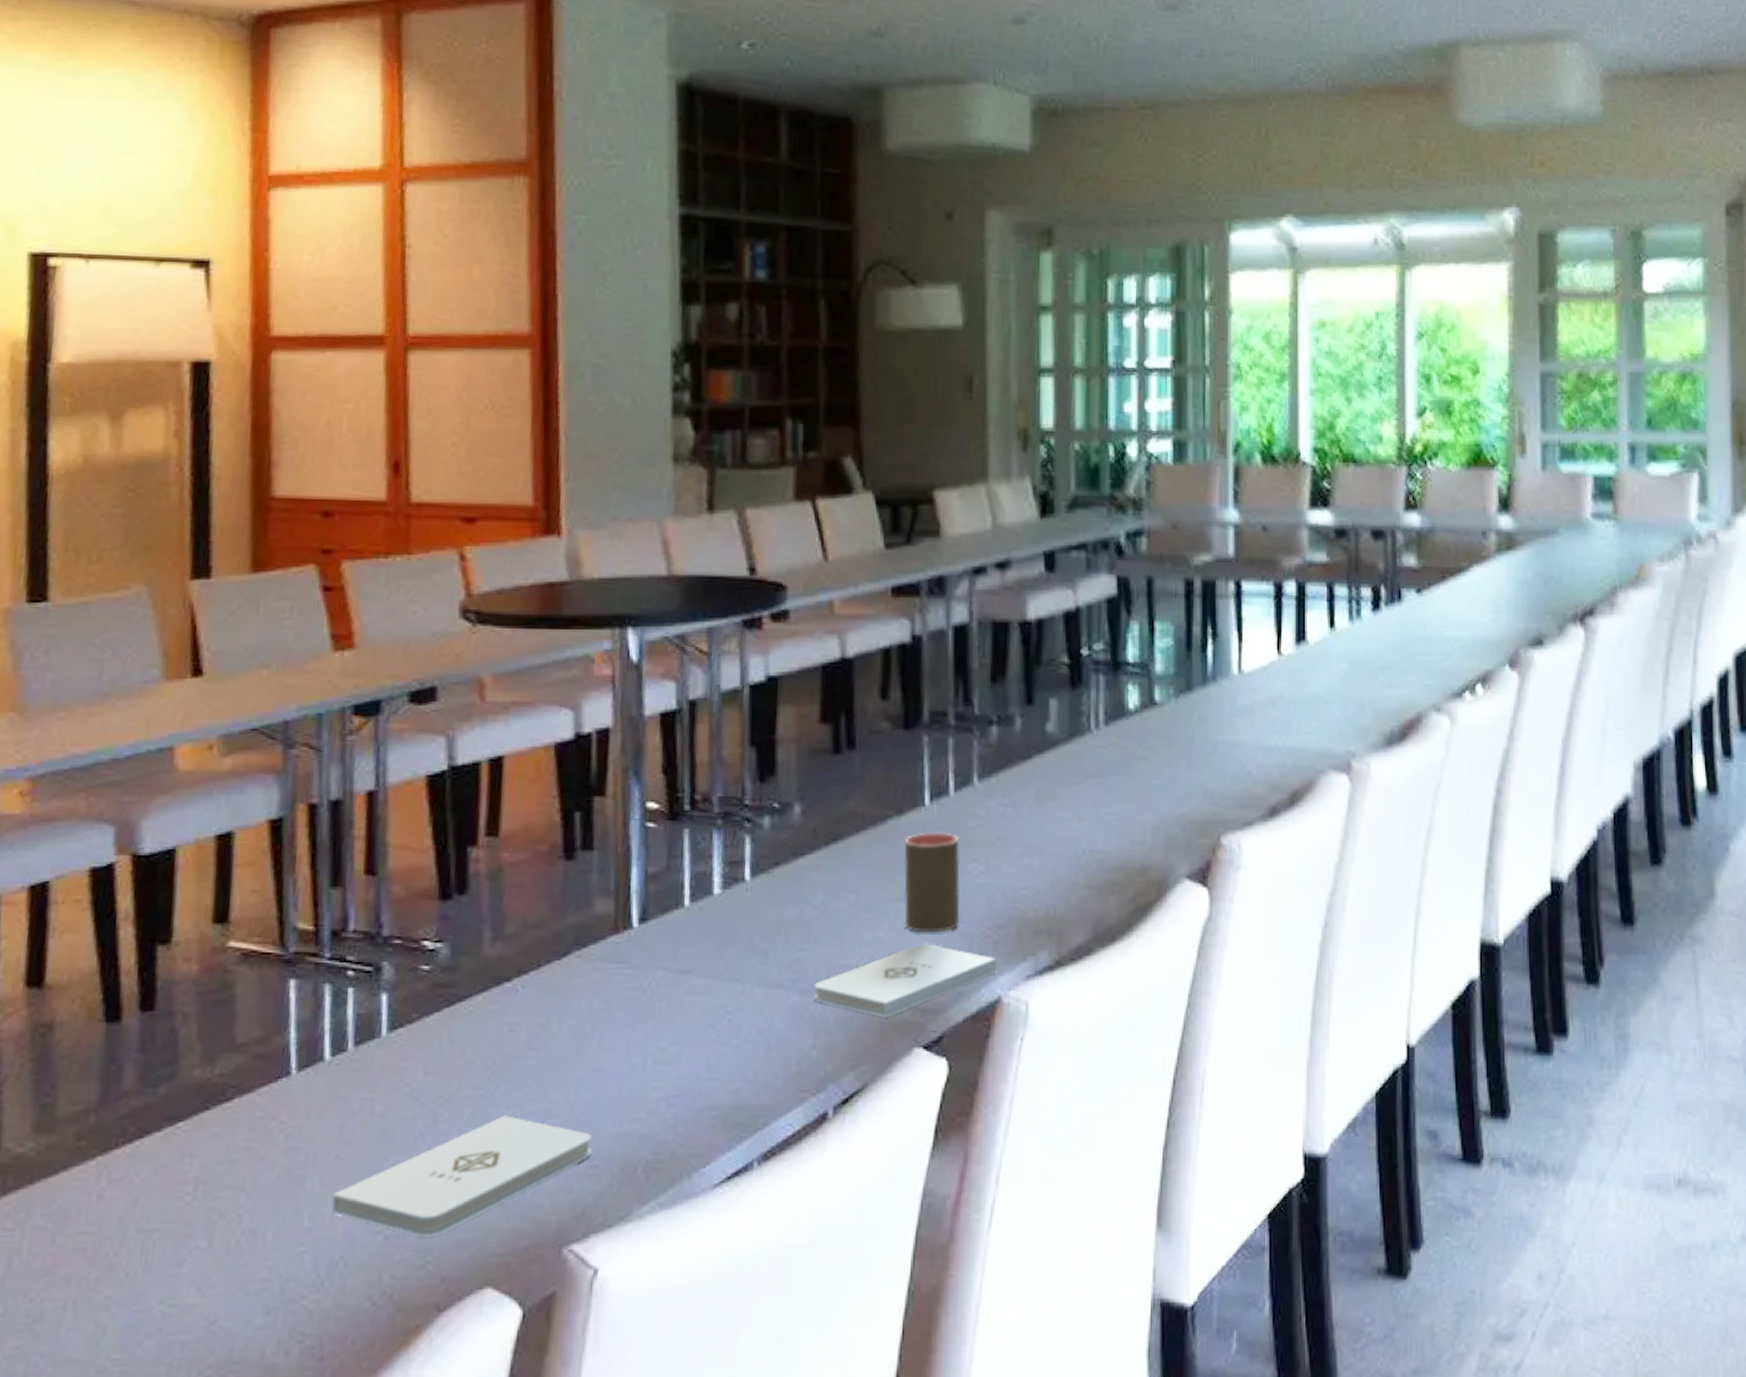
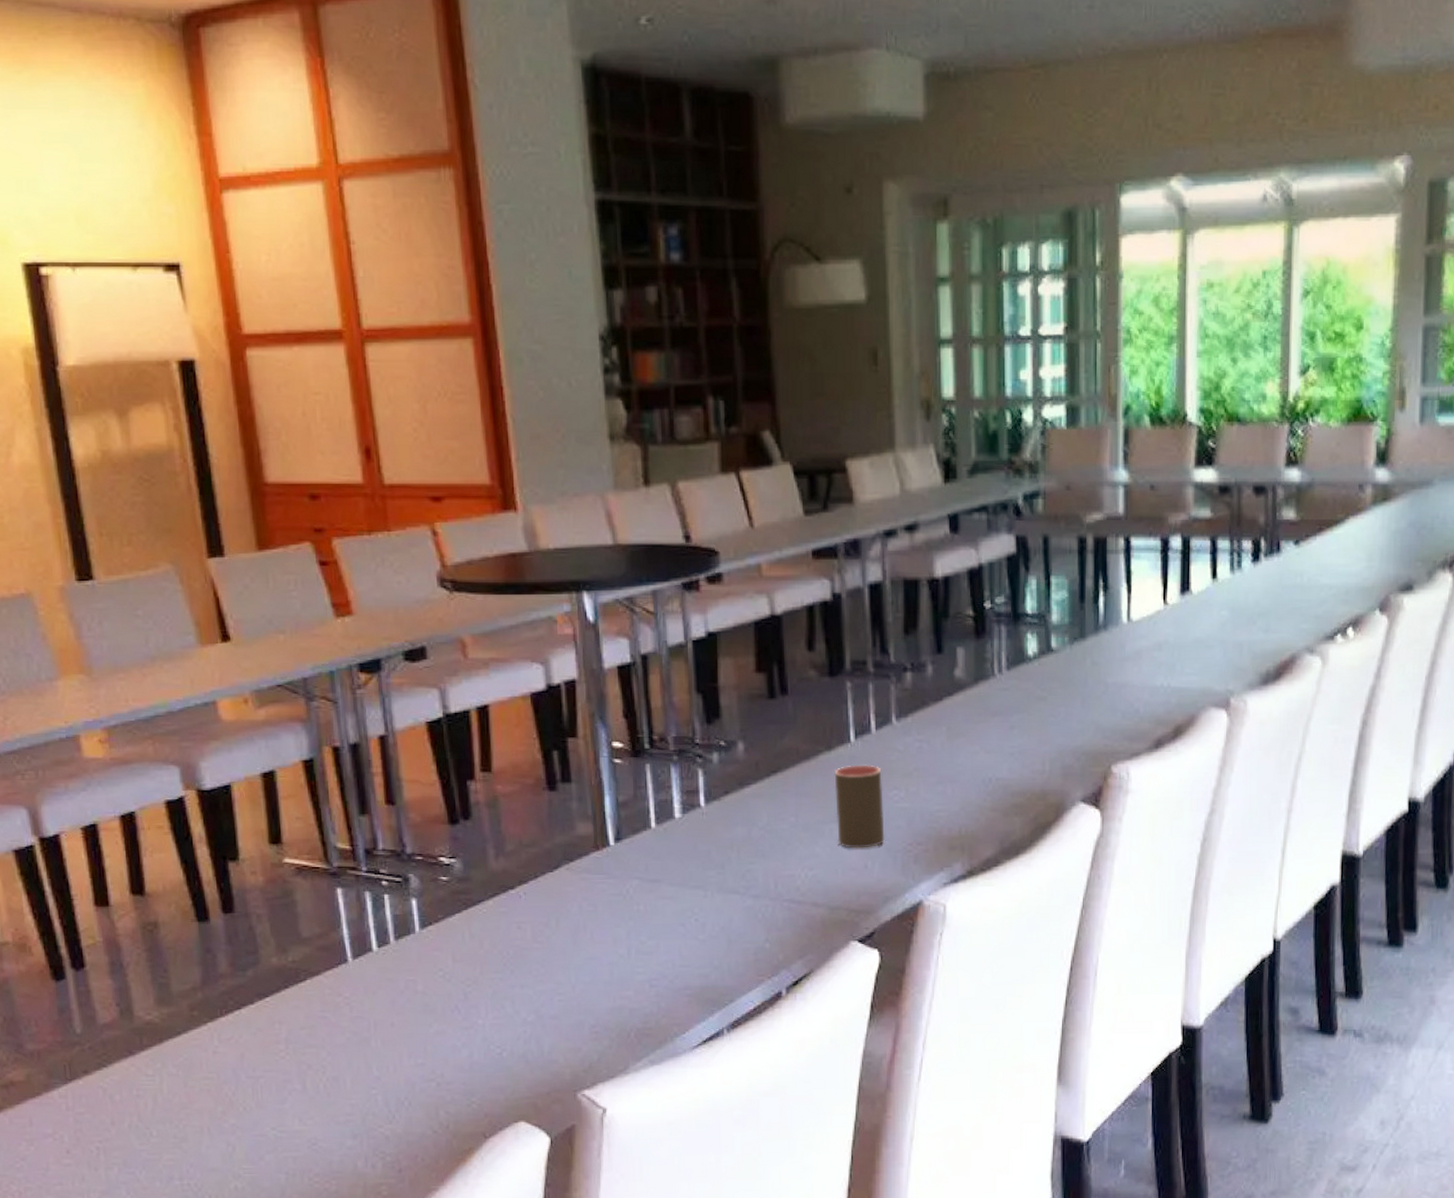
notepad: present [331,1115,592,1237] -> none [392,993,593,1084]
notepad: present [814,943,997,1017] -> none [764,857,918,917]

